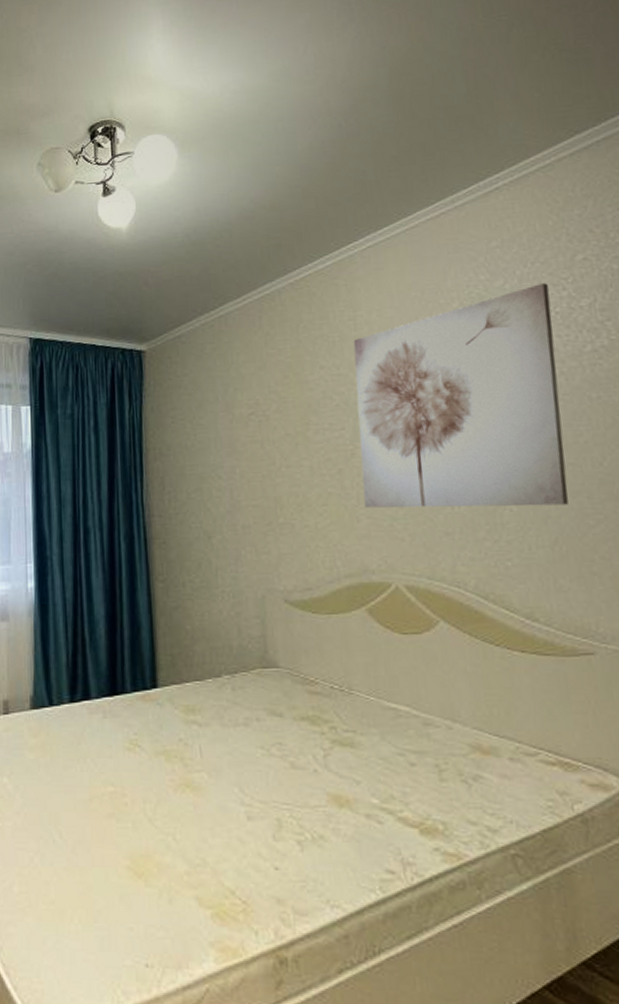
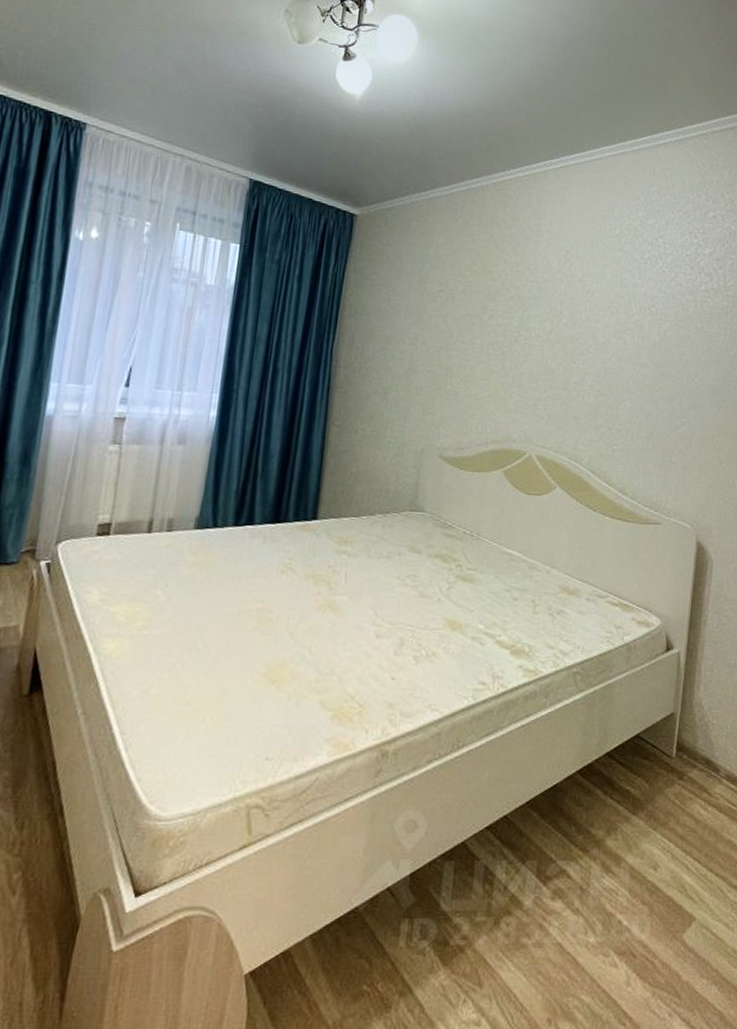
wall art: present [353,283,569,508] -> none [517,228,686,408]

